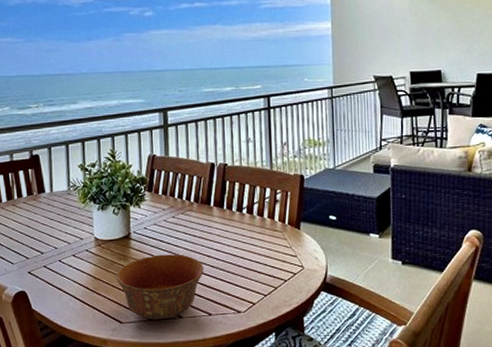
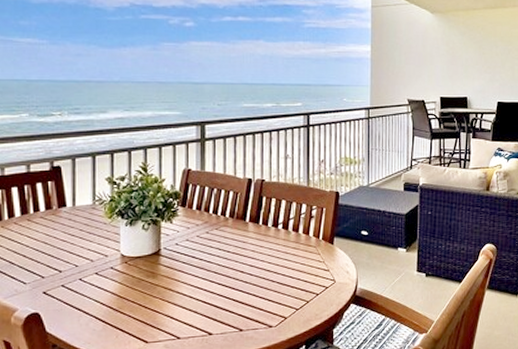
bowl: present [116,254,204,319] -> none [143,270,237,338]

